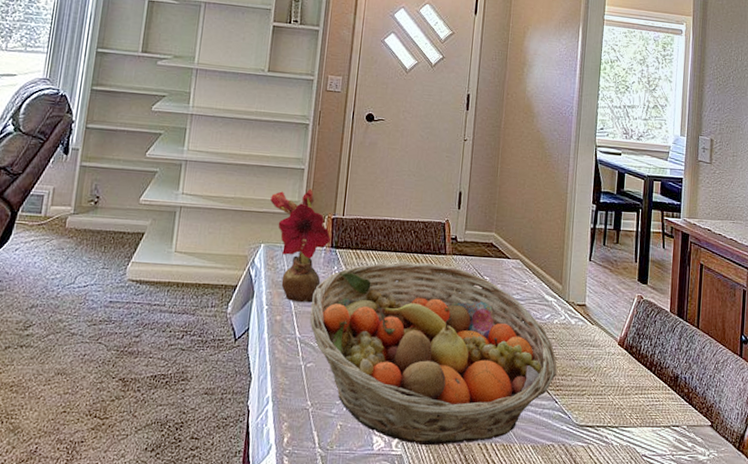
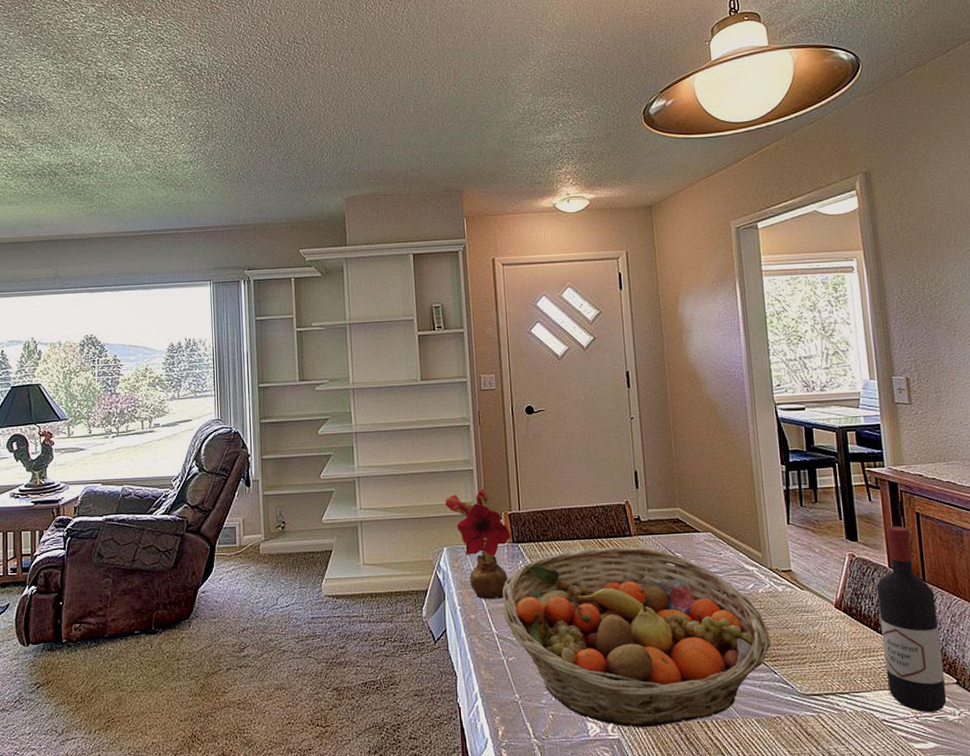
wine bottle: none [652,273,705,451] -> present [876,526,947,712]

